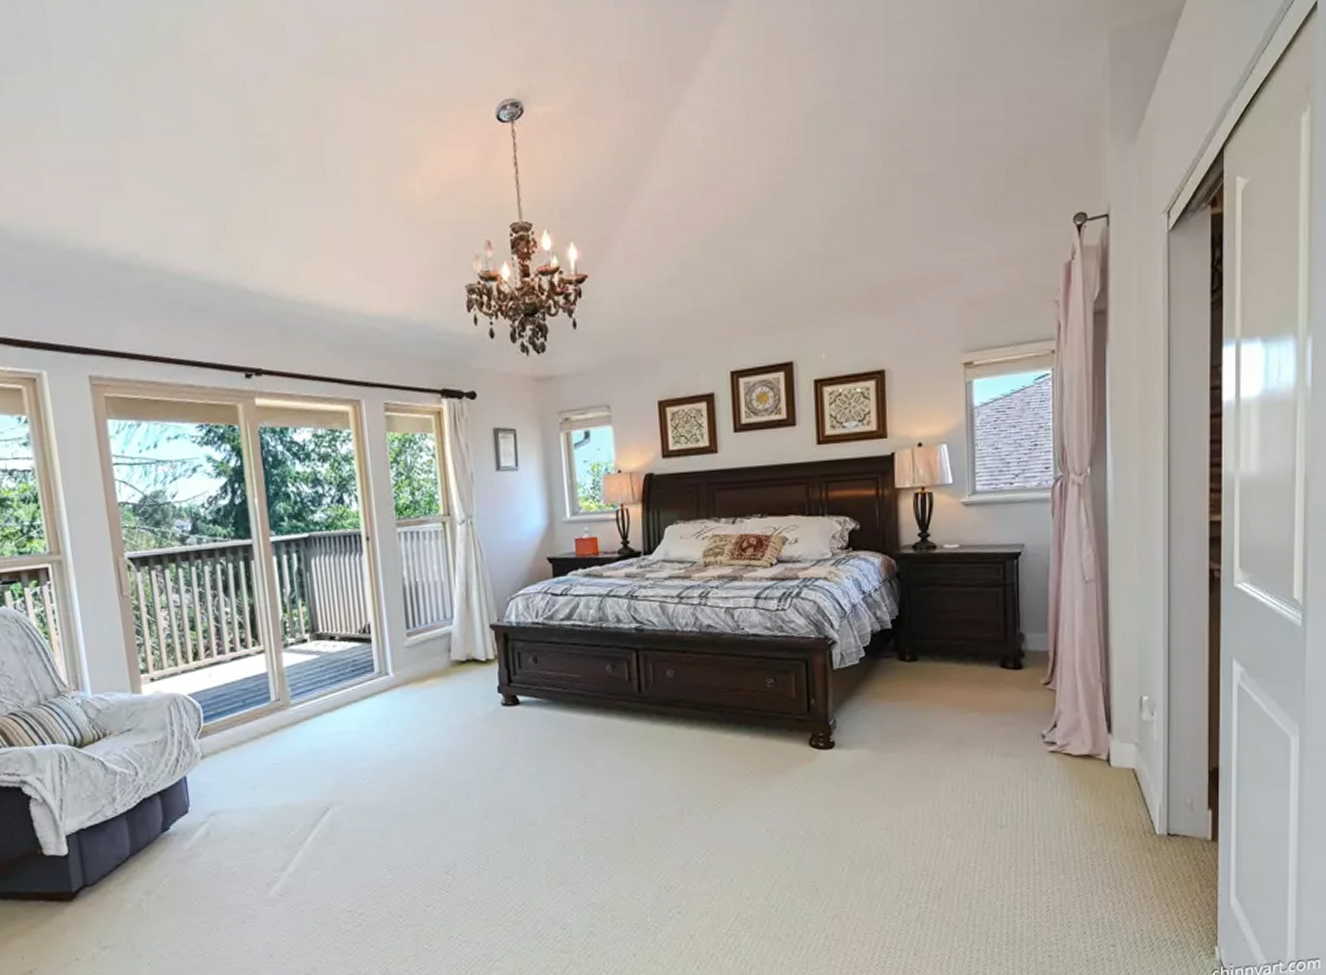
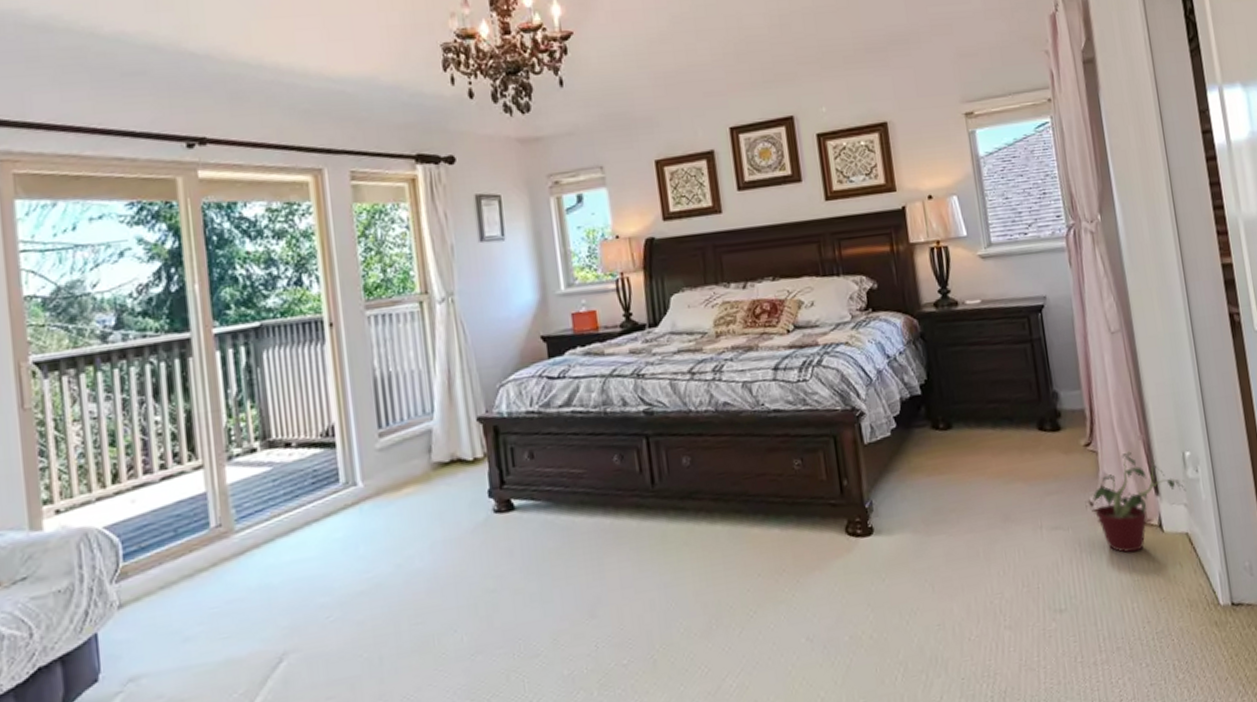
potted plant: none [1045,692,1139,782] -> present [1092,451,1186,553]

